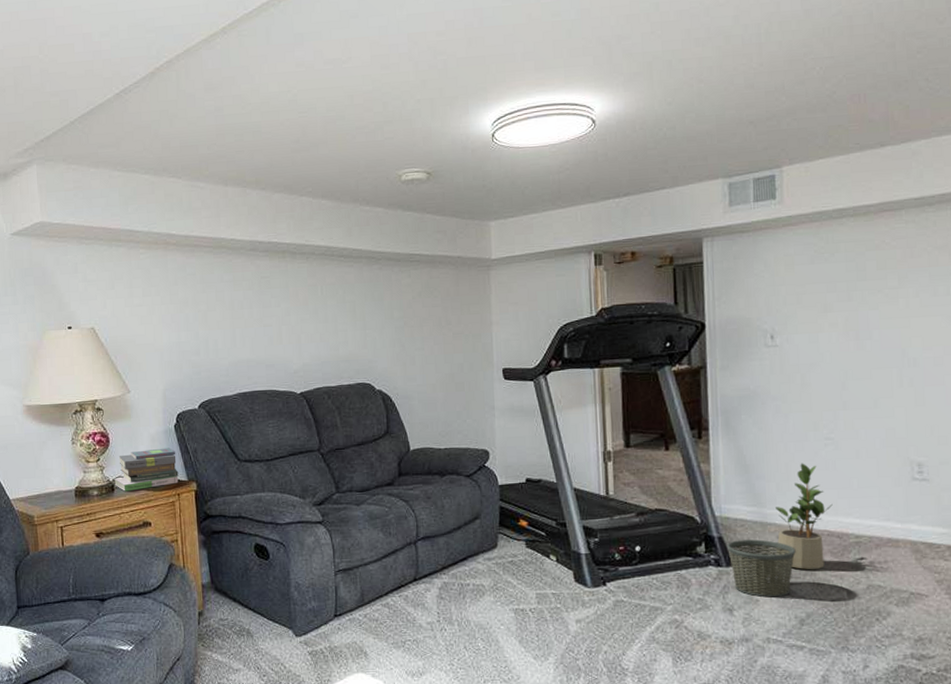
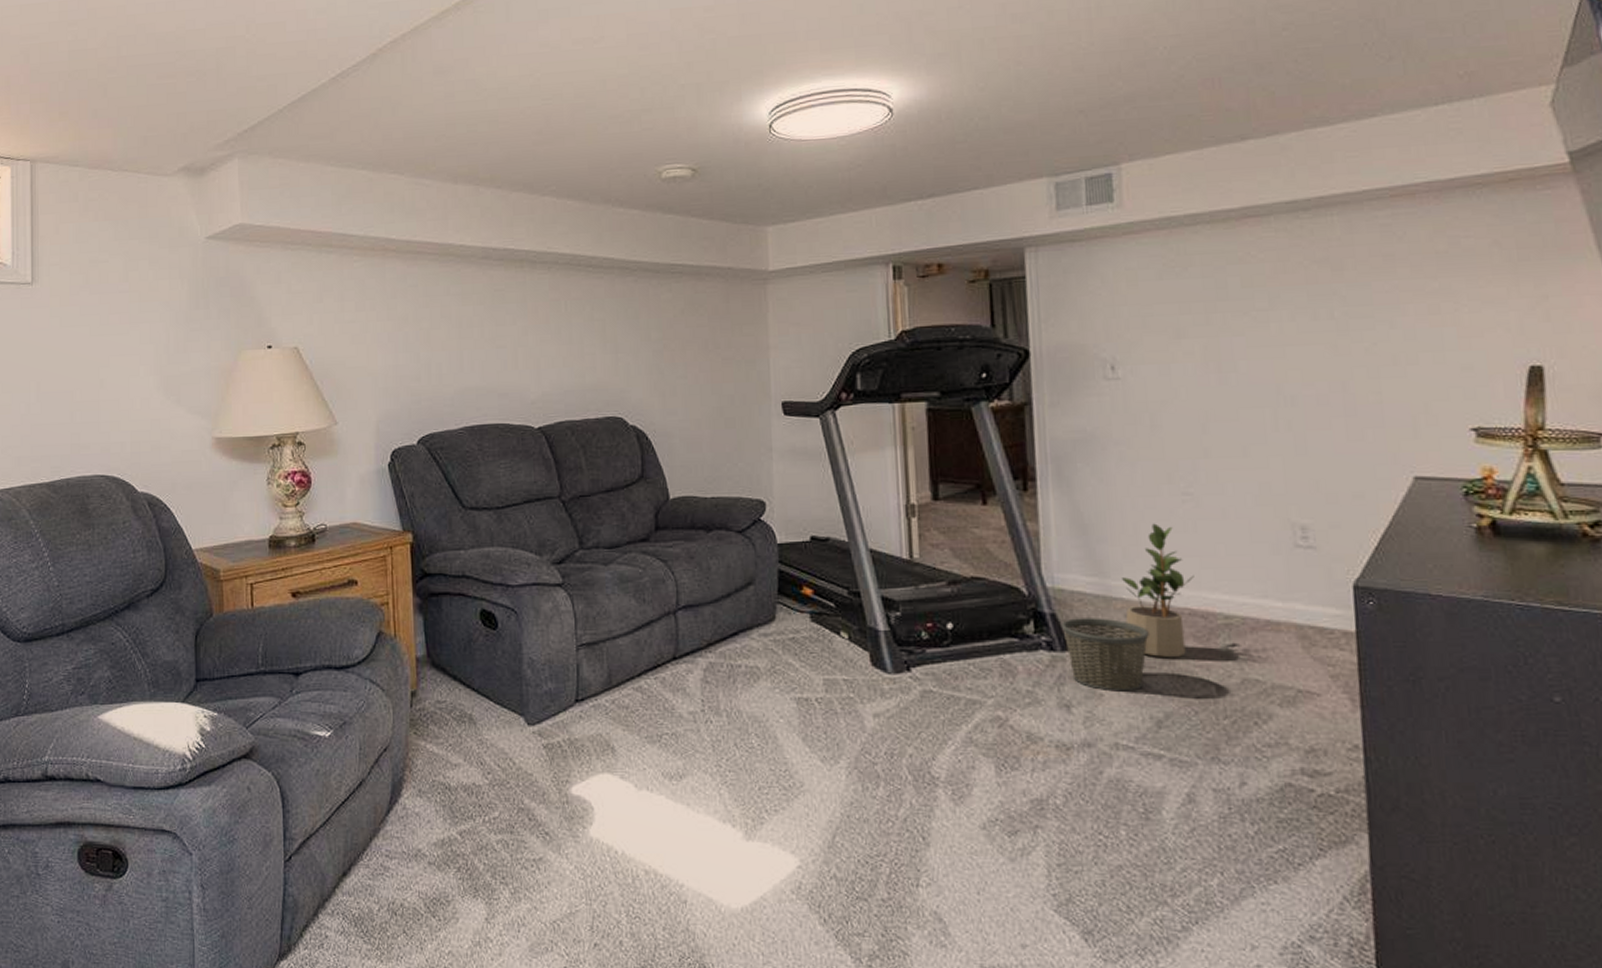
books: present [114,448,179,491] -> none [315,491,392,543]

